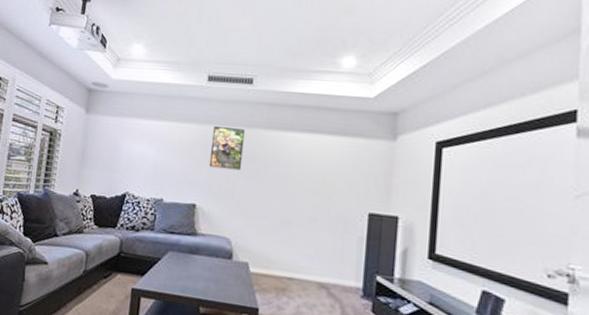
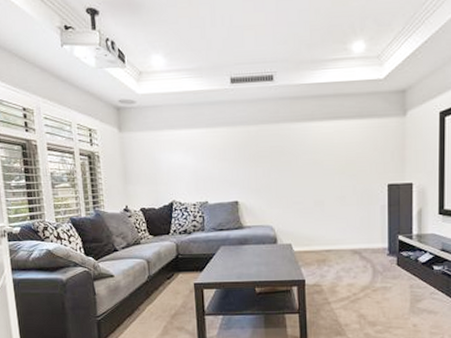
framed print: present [208,125,246,171] -> none [242,125,274,166]

